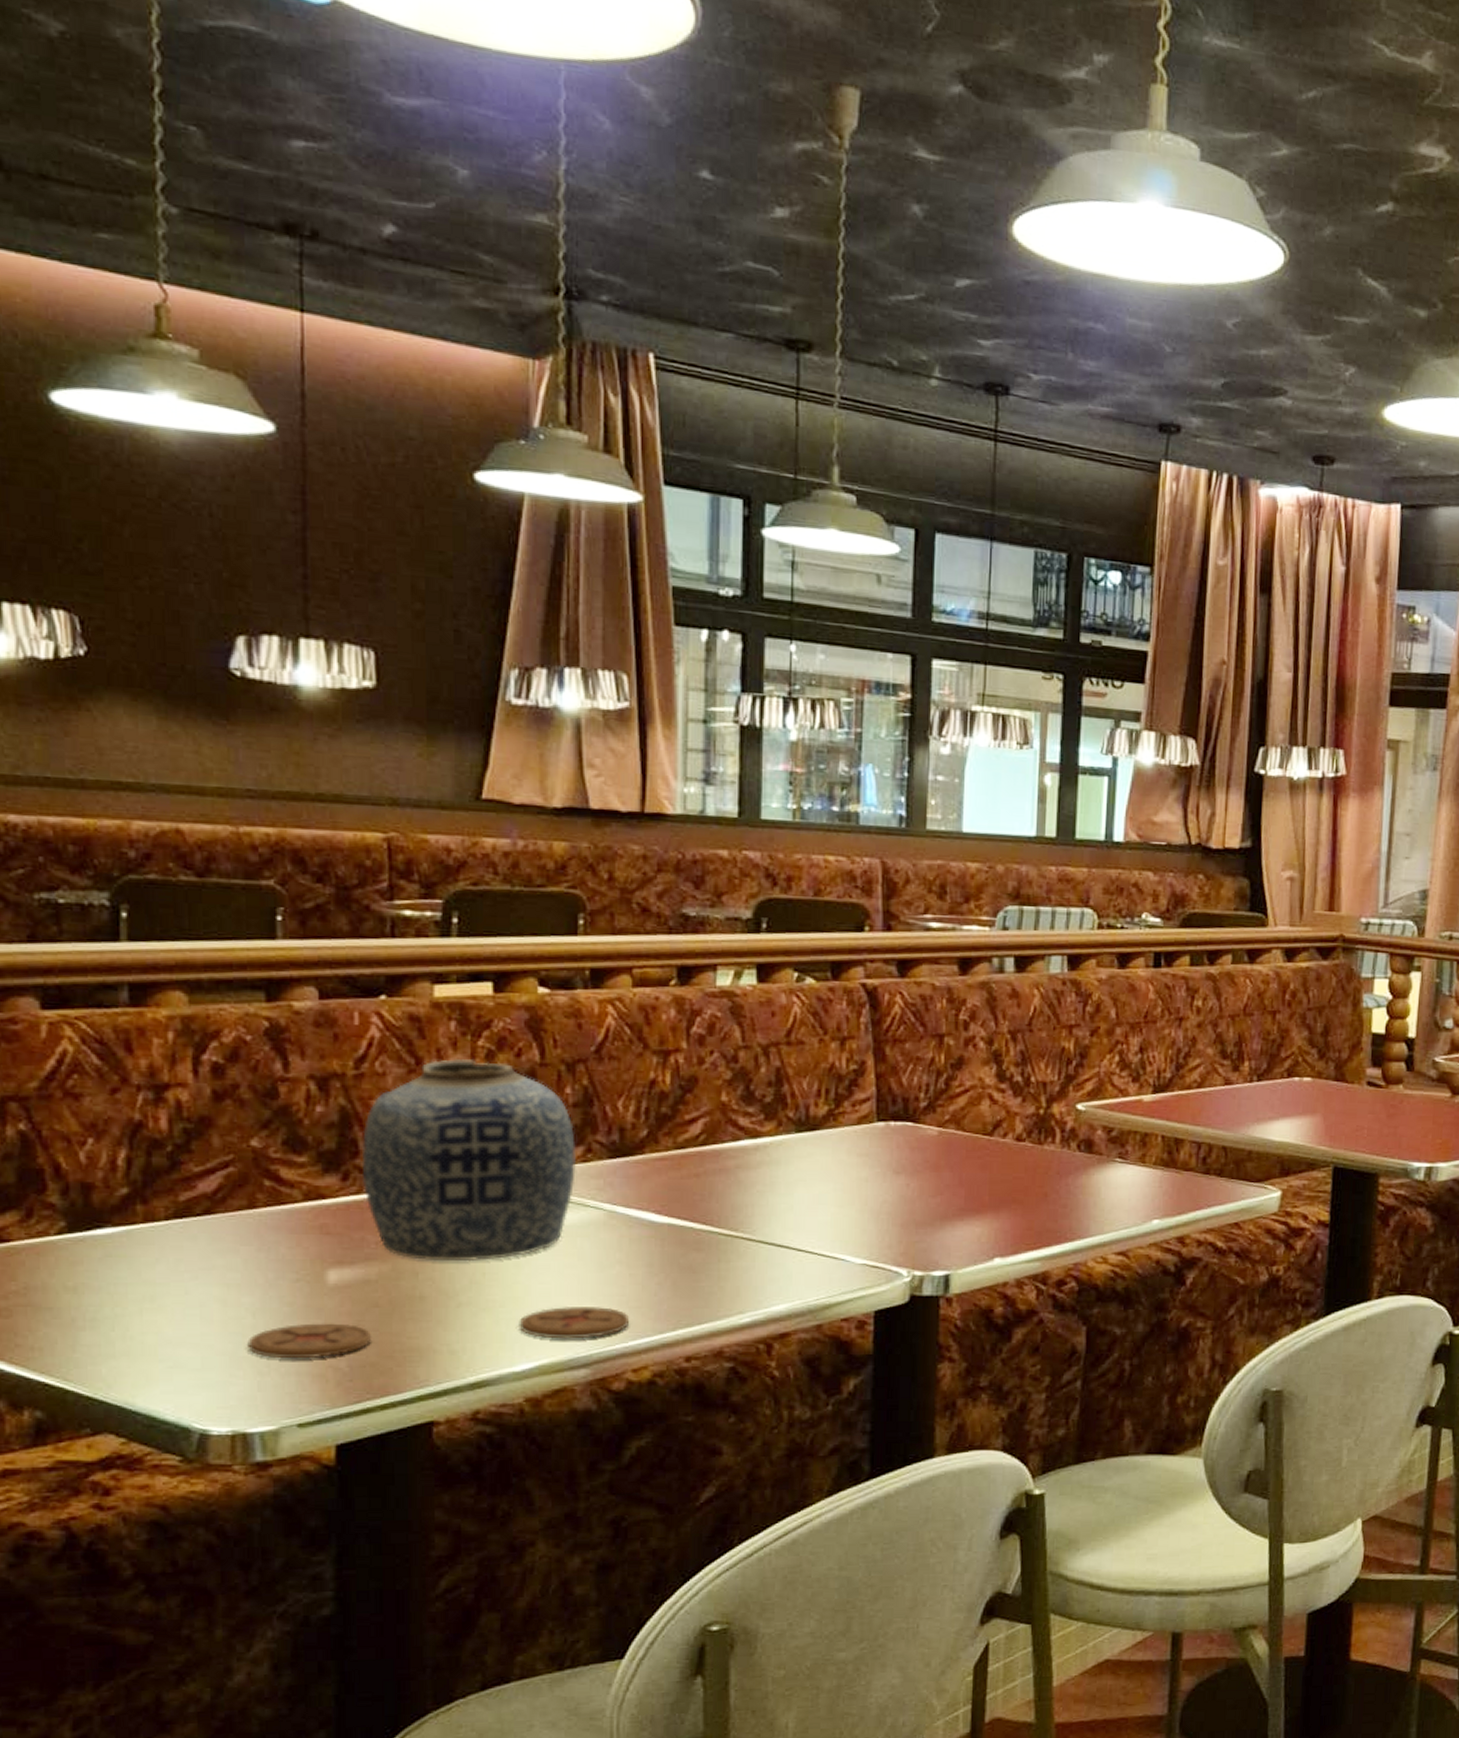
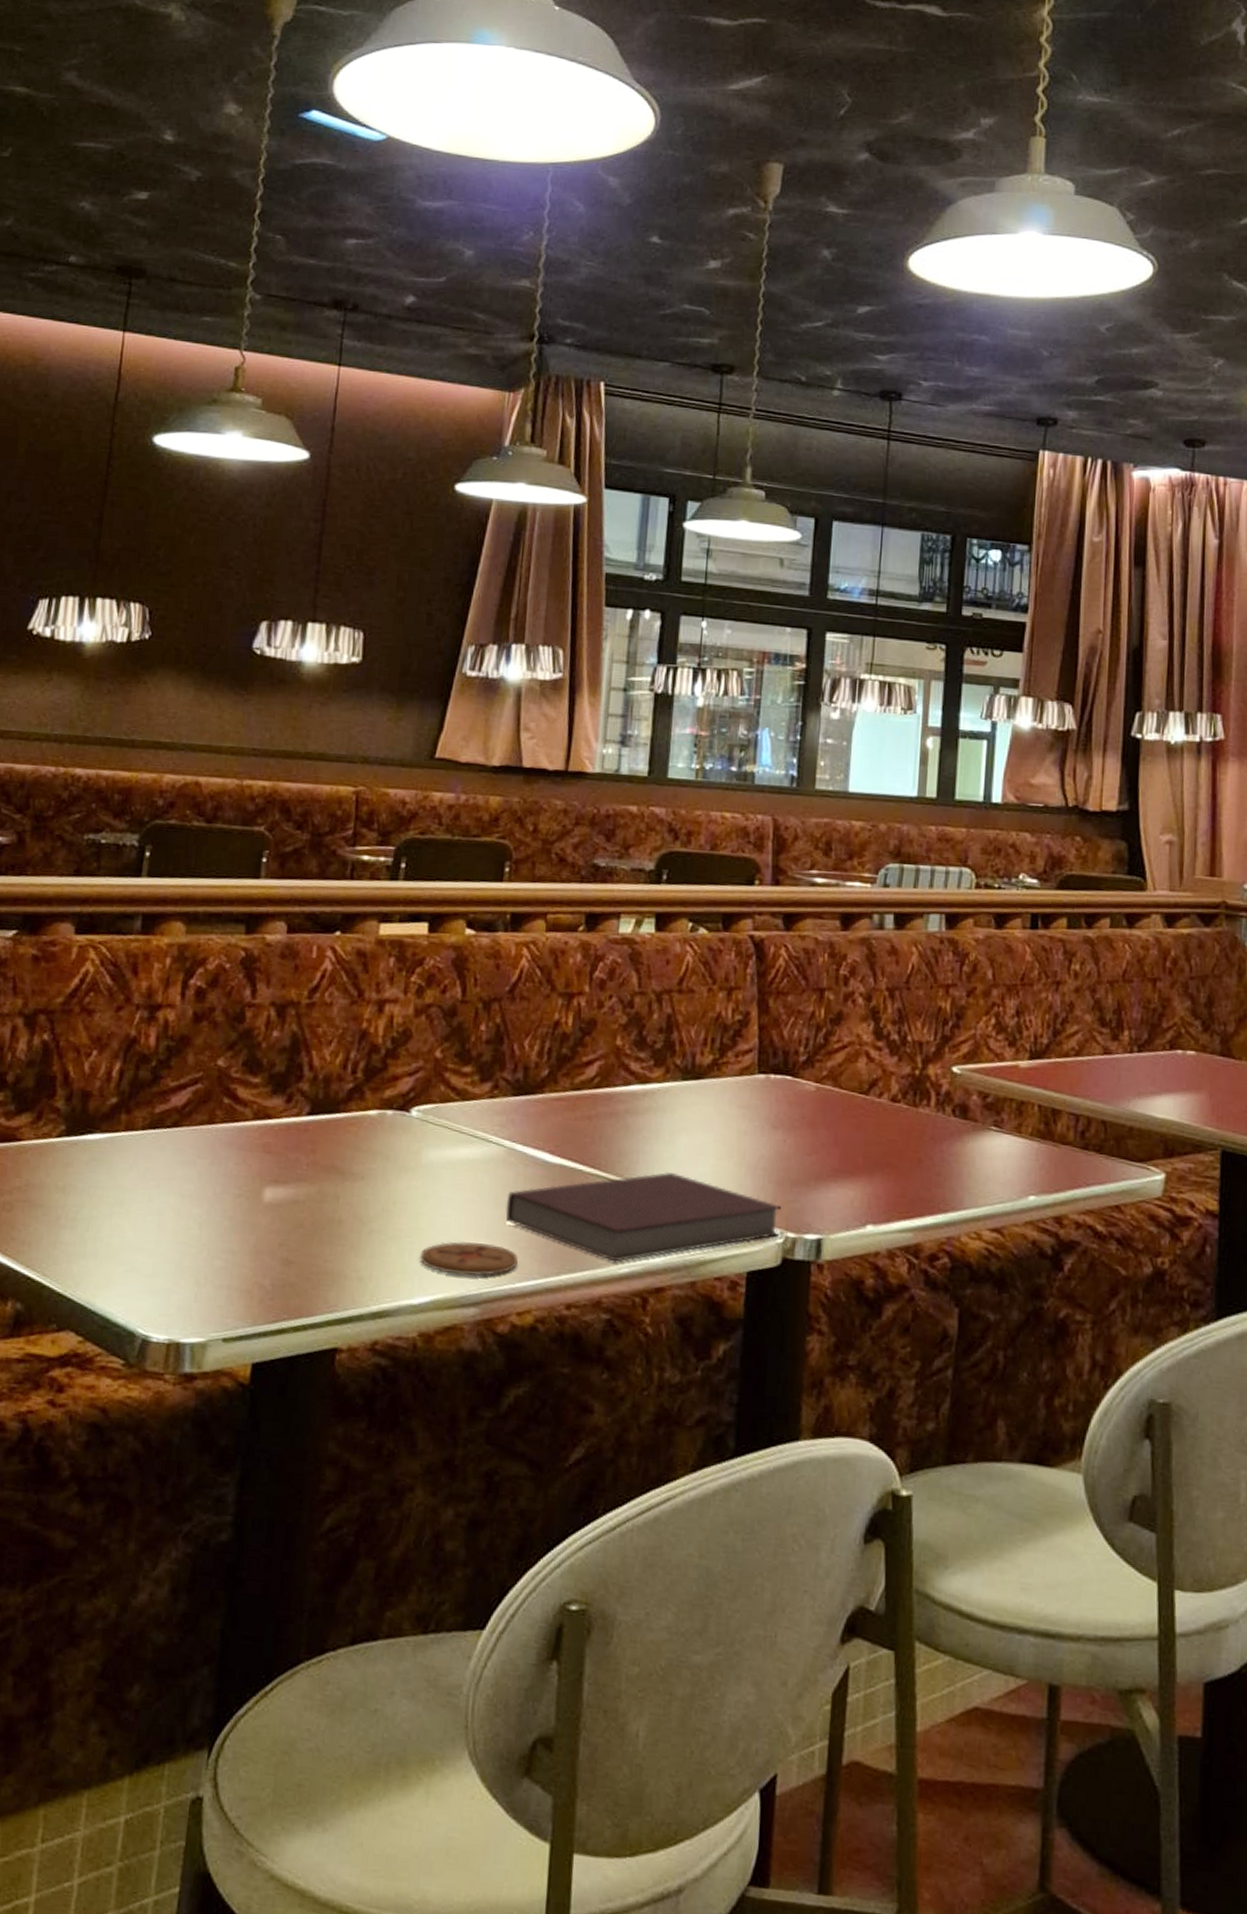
coaster: present [247,1323,372,1359] -> none [191,1238,295,1274]
vase: present [361,1059,576,1262] -> none [302,993,485,1189]
notebook: none [611,1222,907,1313] -> present [505,1171,782,1262]

